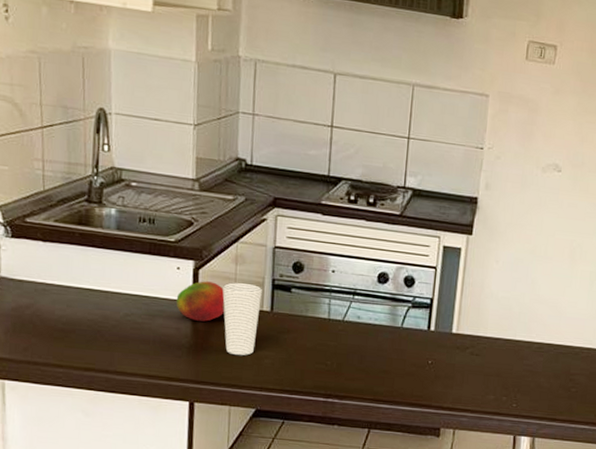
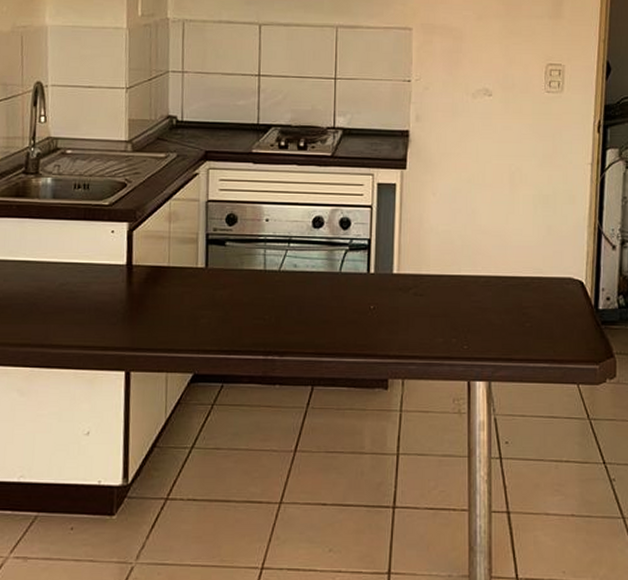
fruit: present [176,281,226,322] -> none [110,242,160,284]
cup: present [222,282,262,356] -> none [157,240,196,317]

